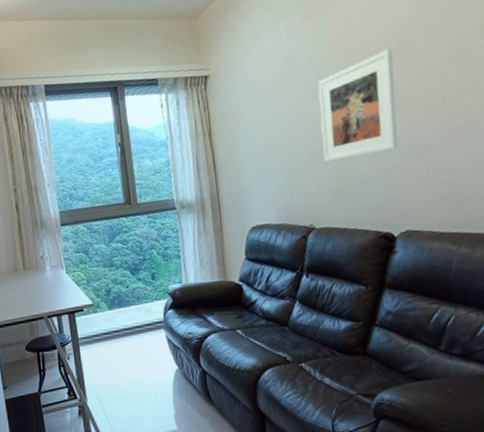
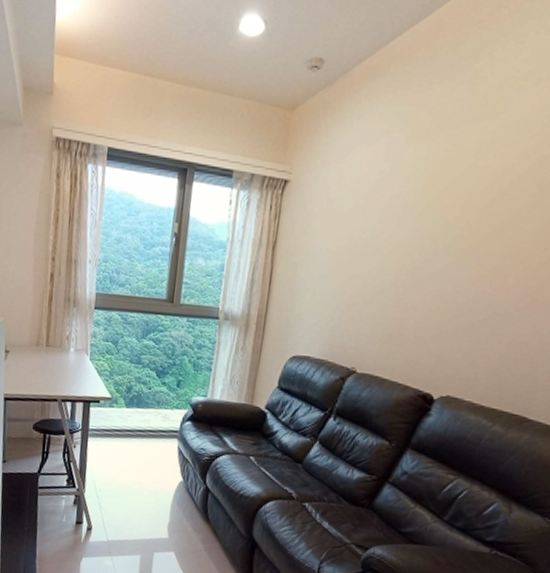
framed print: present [317,49,398,162] -> none [385,197,491,309]

